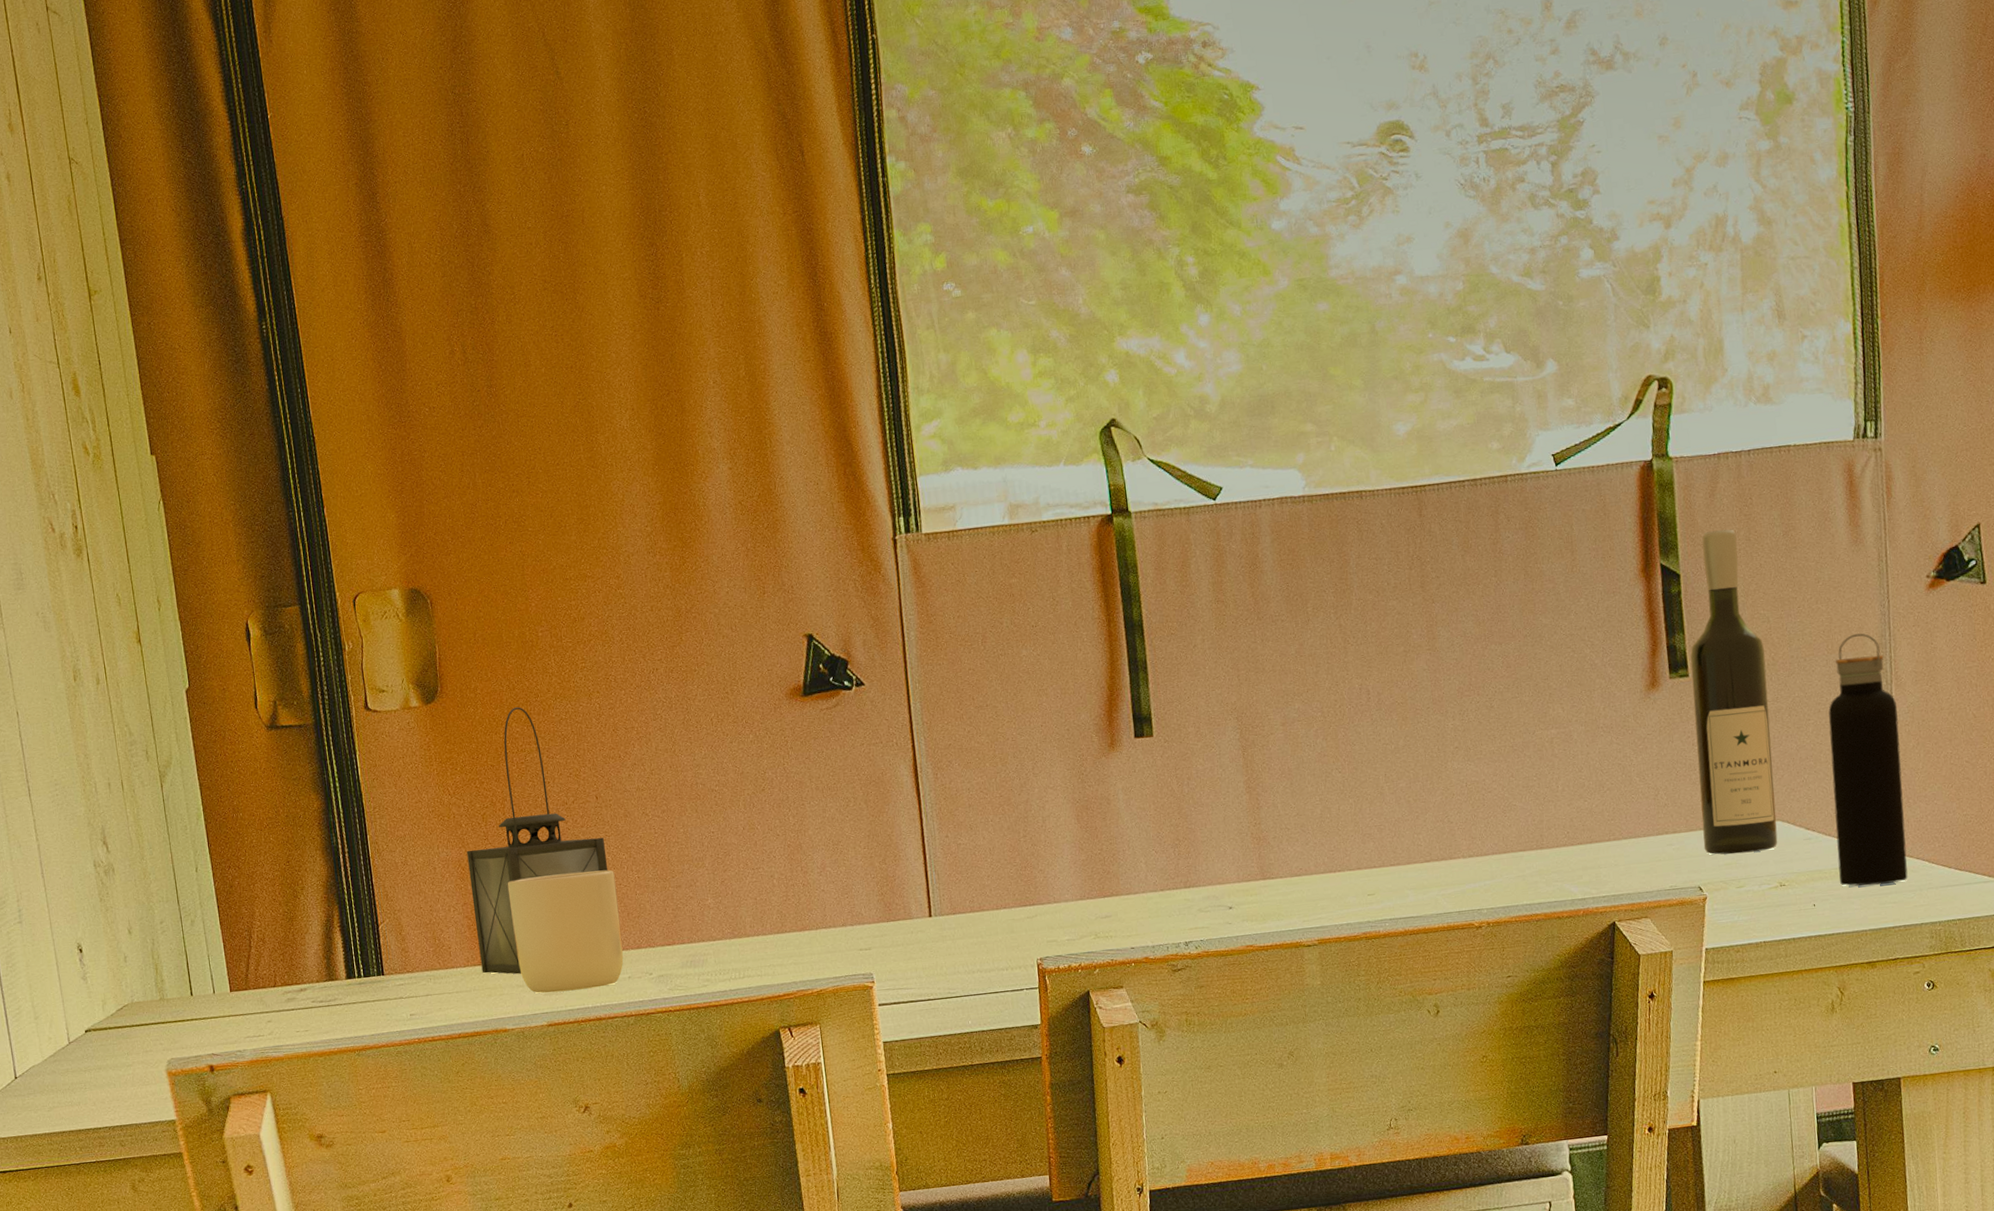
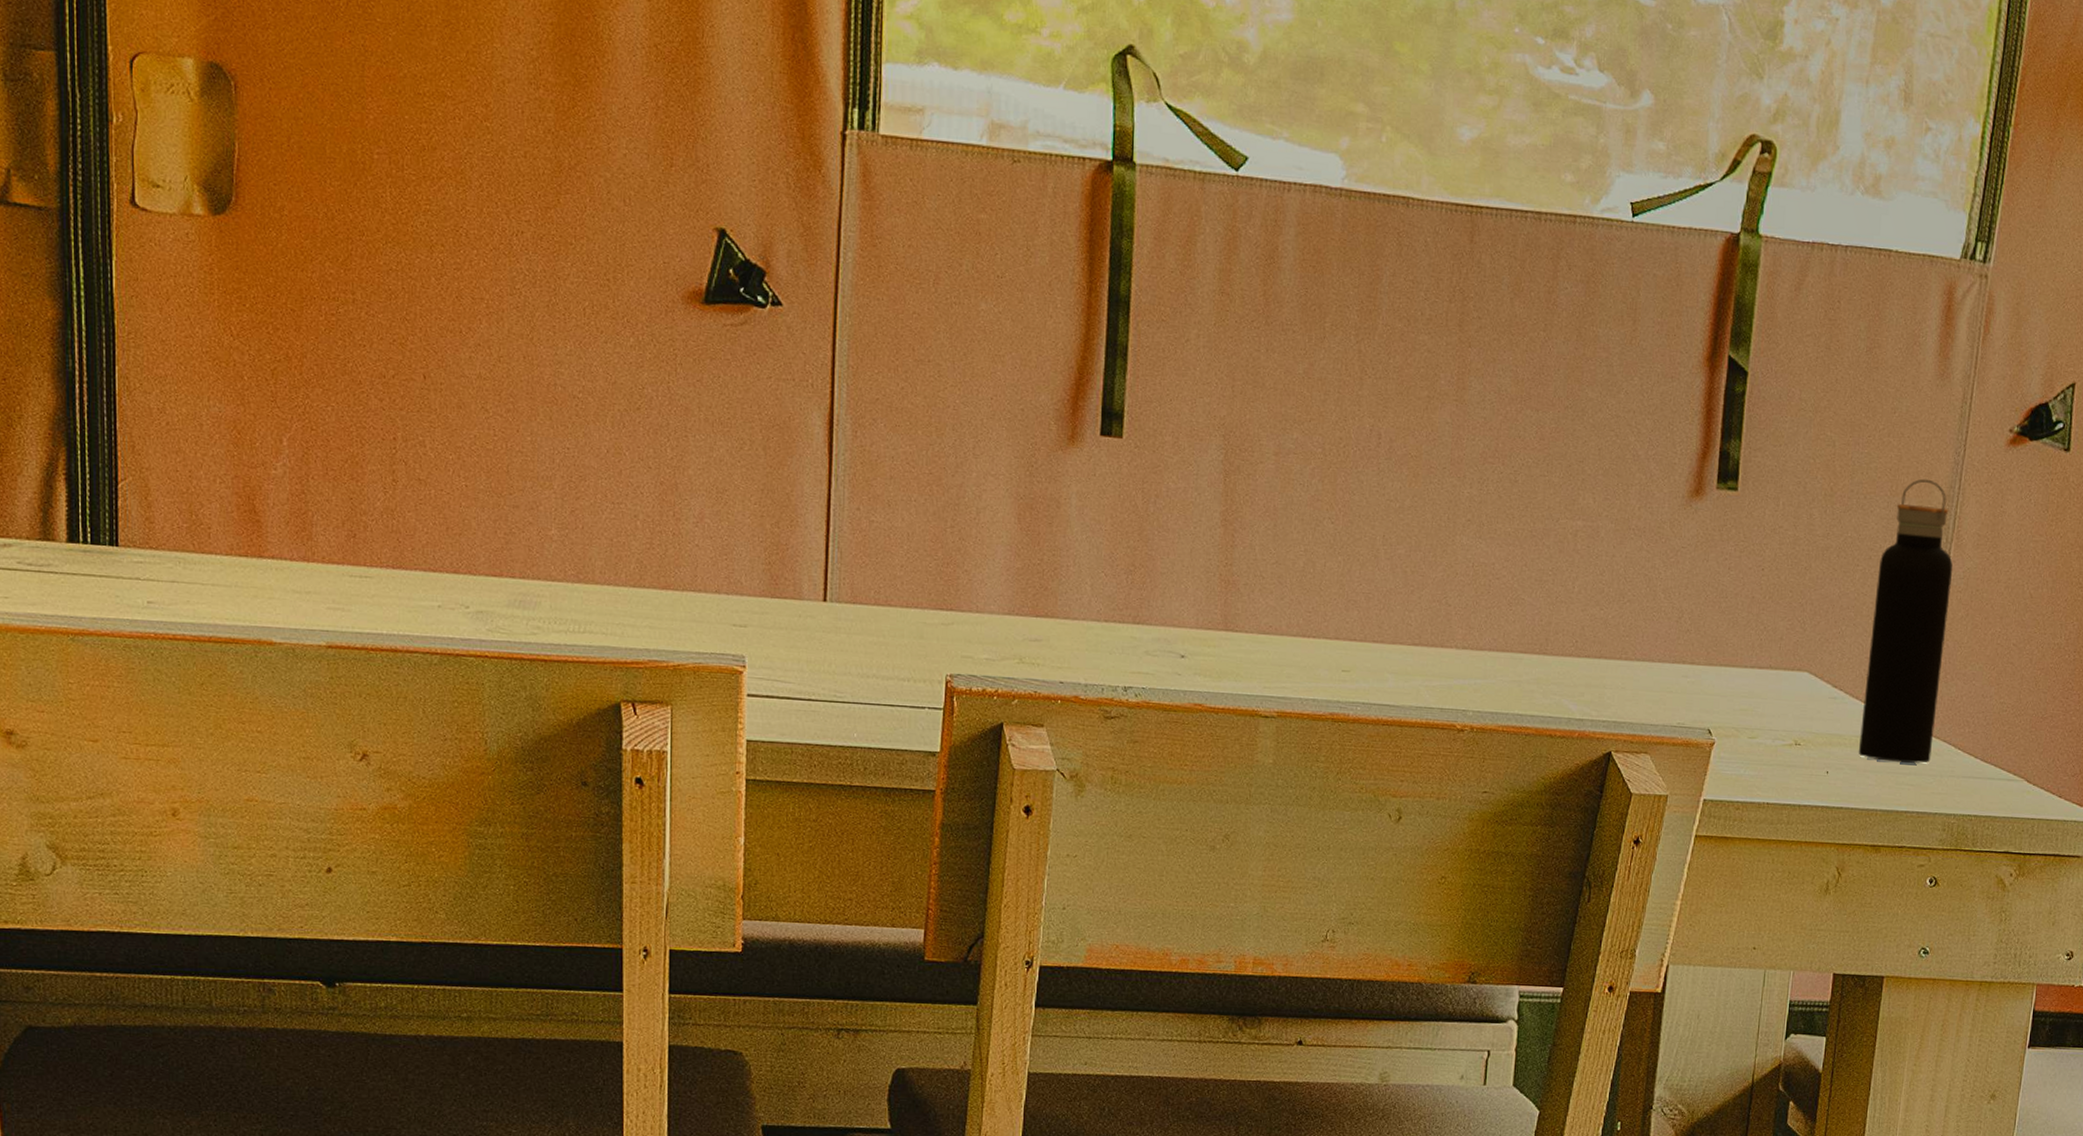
lantern: present [466,707,607,975] -> none [246,242,427,577]
mug: present [507,869,624,993] -> none [294,458,436,612]
bottle: present [1690,529,1778,855] -> none [1721,329,1825,703]

